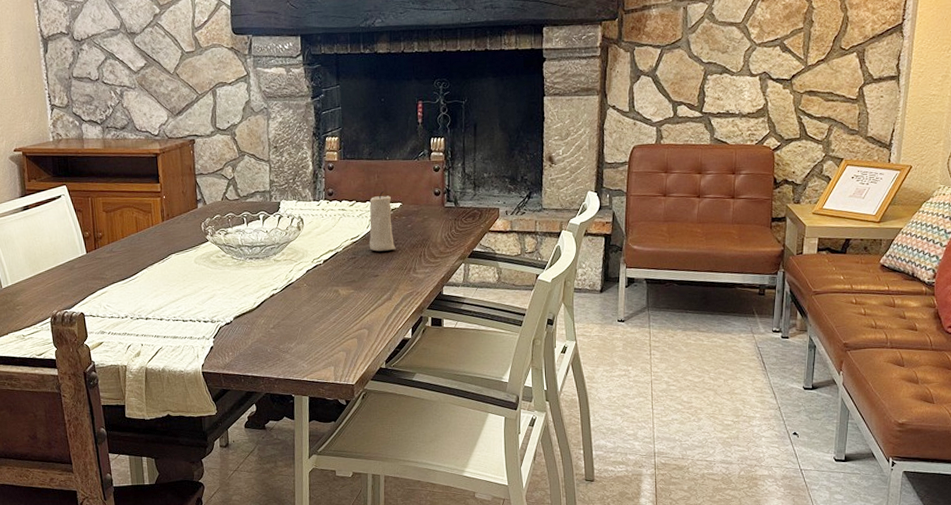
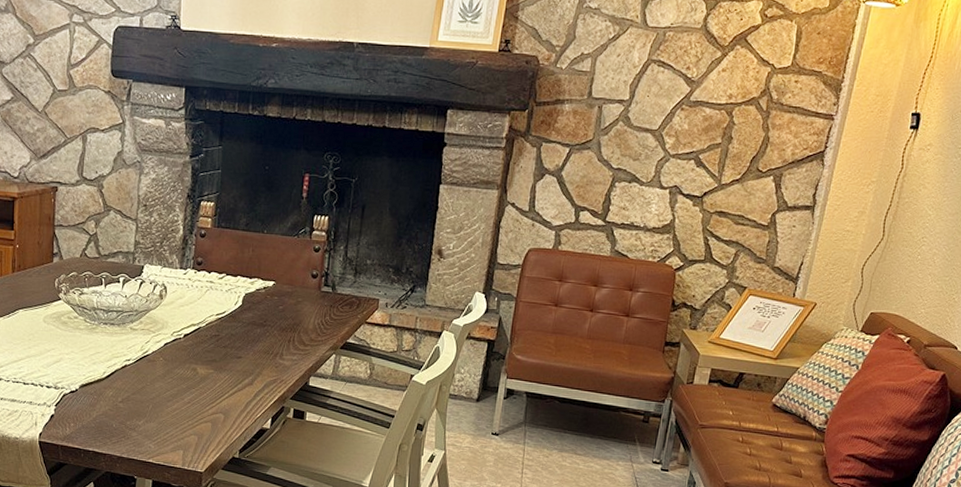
candle: present [369,191,396,252] -> none [235,267,265,332]

